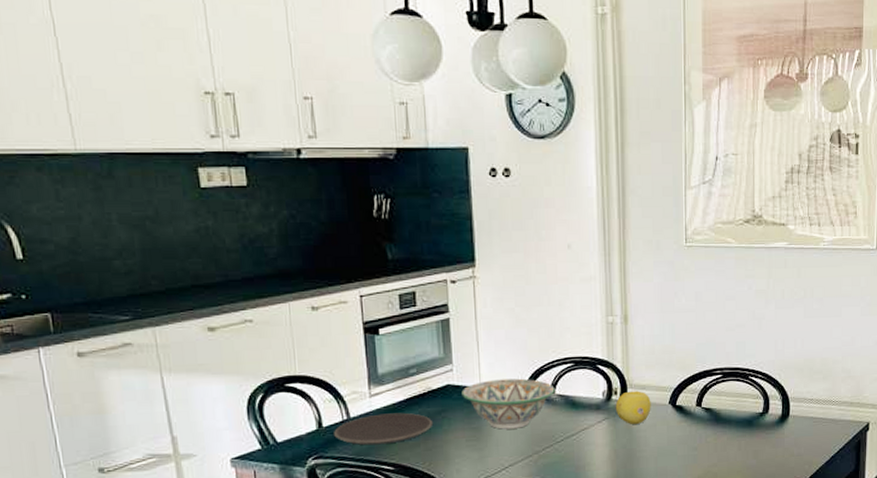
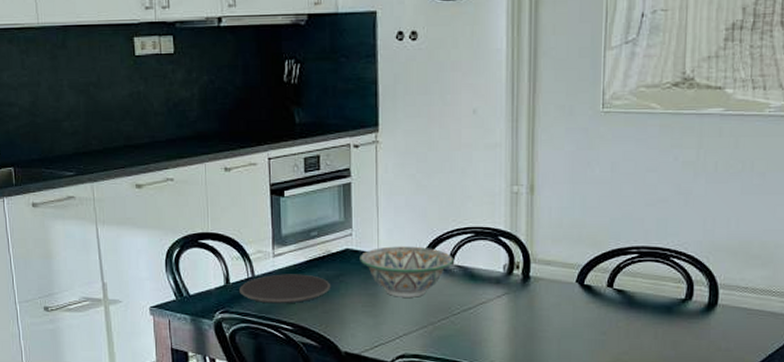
fruit: present [615,391,651,424] -> none [516,266,556,302]

